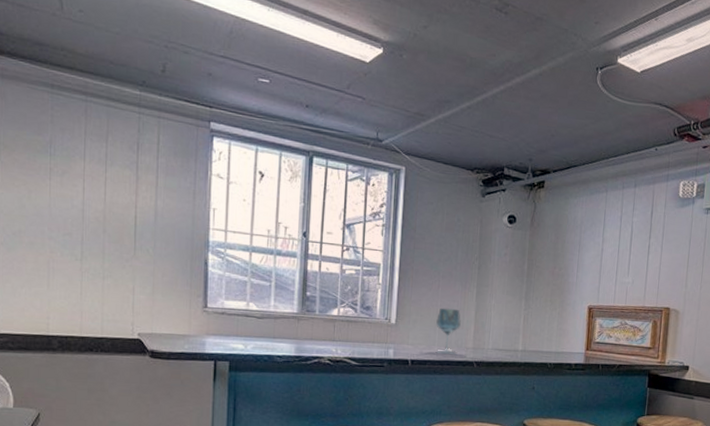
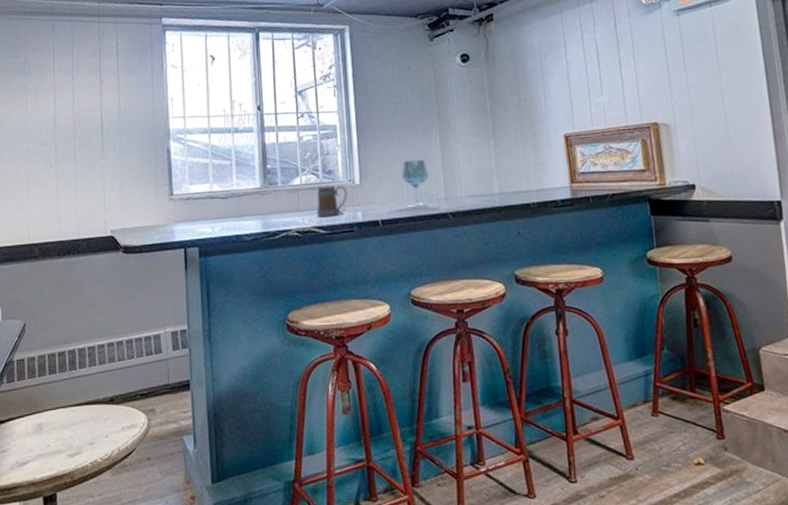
beer mug: none [350,320,382,351] -> present [316,185,348,218]

